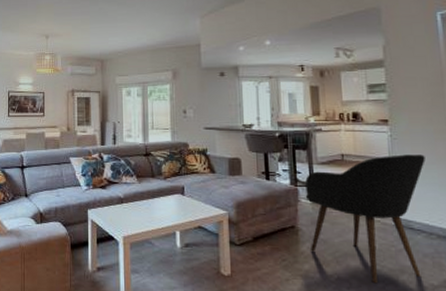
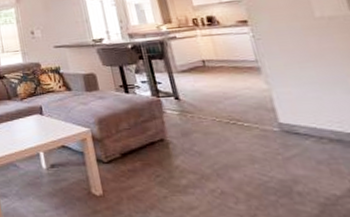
armchair: present [305,154,426,284] -> none [167,53,319,197]

